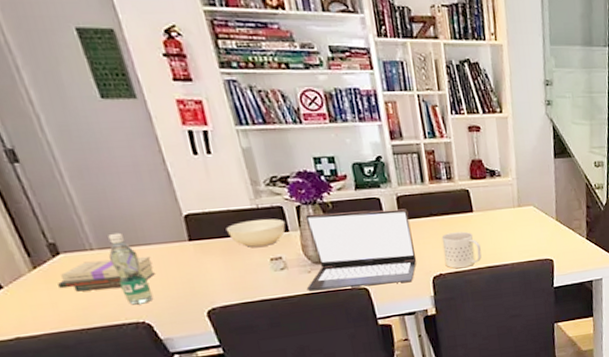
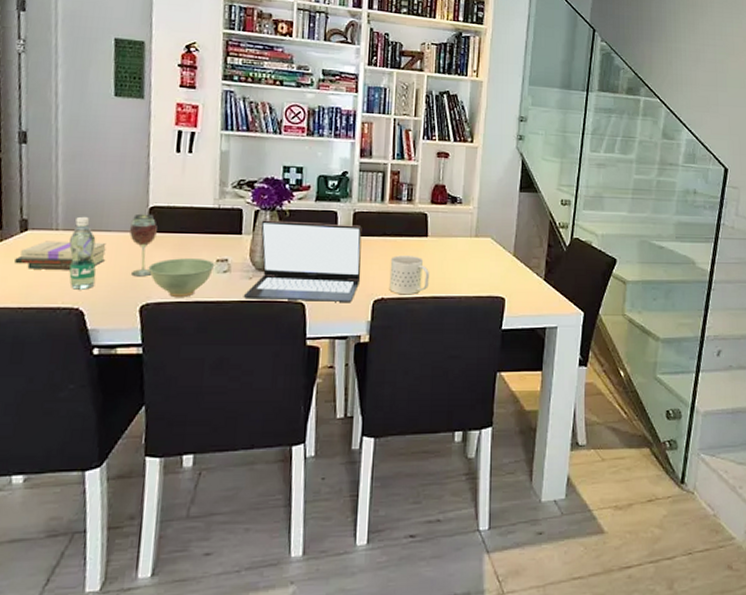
wineglass: none [169,222,209,285] -> present [129,213,157,277]
bowl: none [202,259,271,299] -> present [148,258,215,297]
bowl: present [225,219,286,248] -> none [183,219,241,247]

